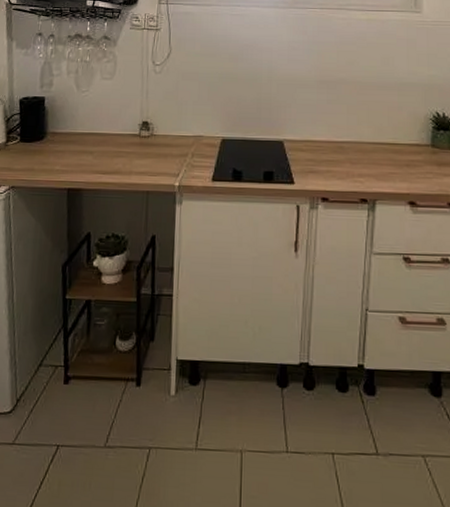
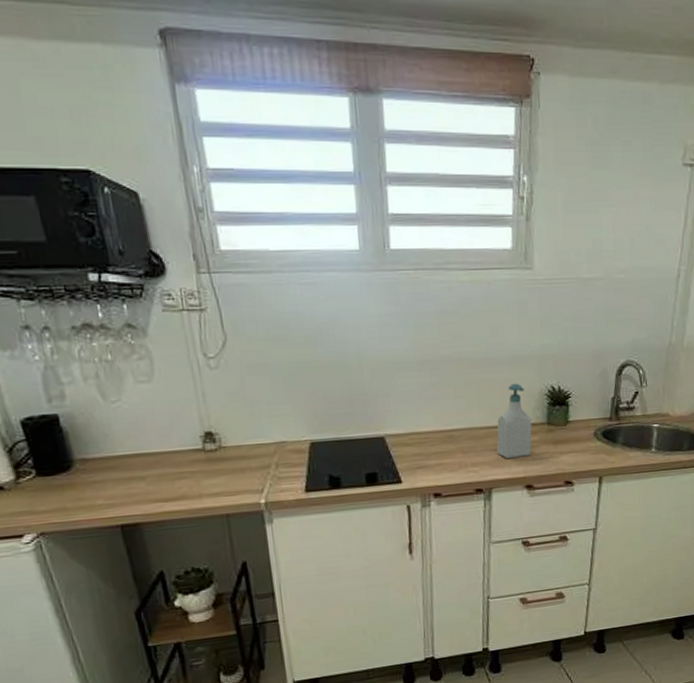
soap bottle: none [383,106,417,174] -> present [496,383,532,458]

